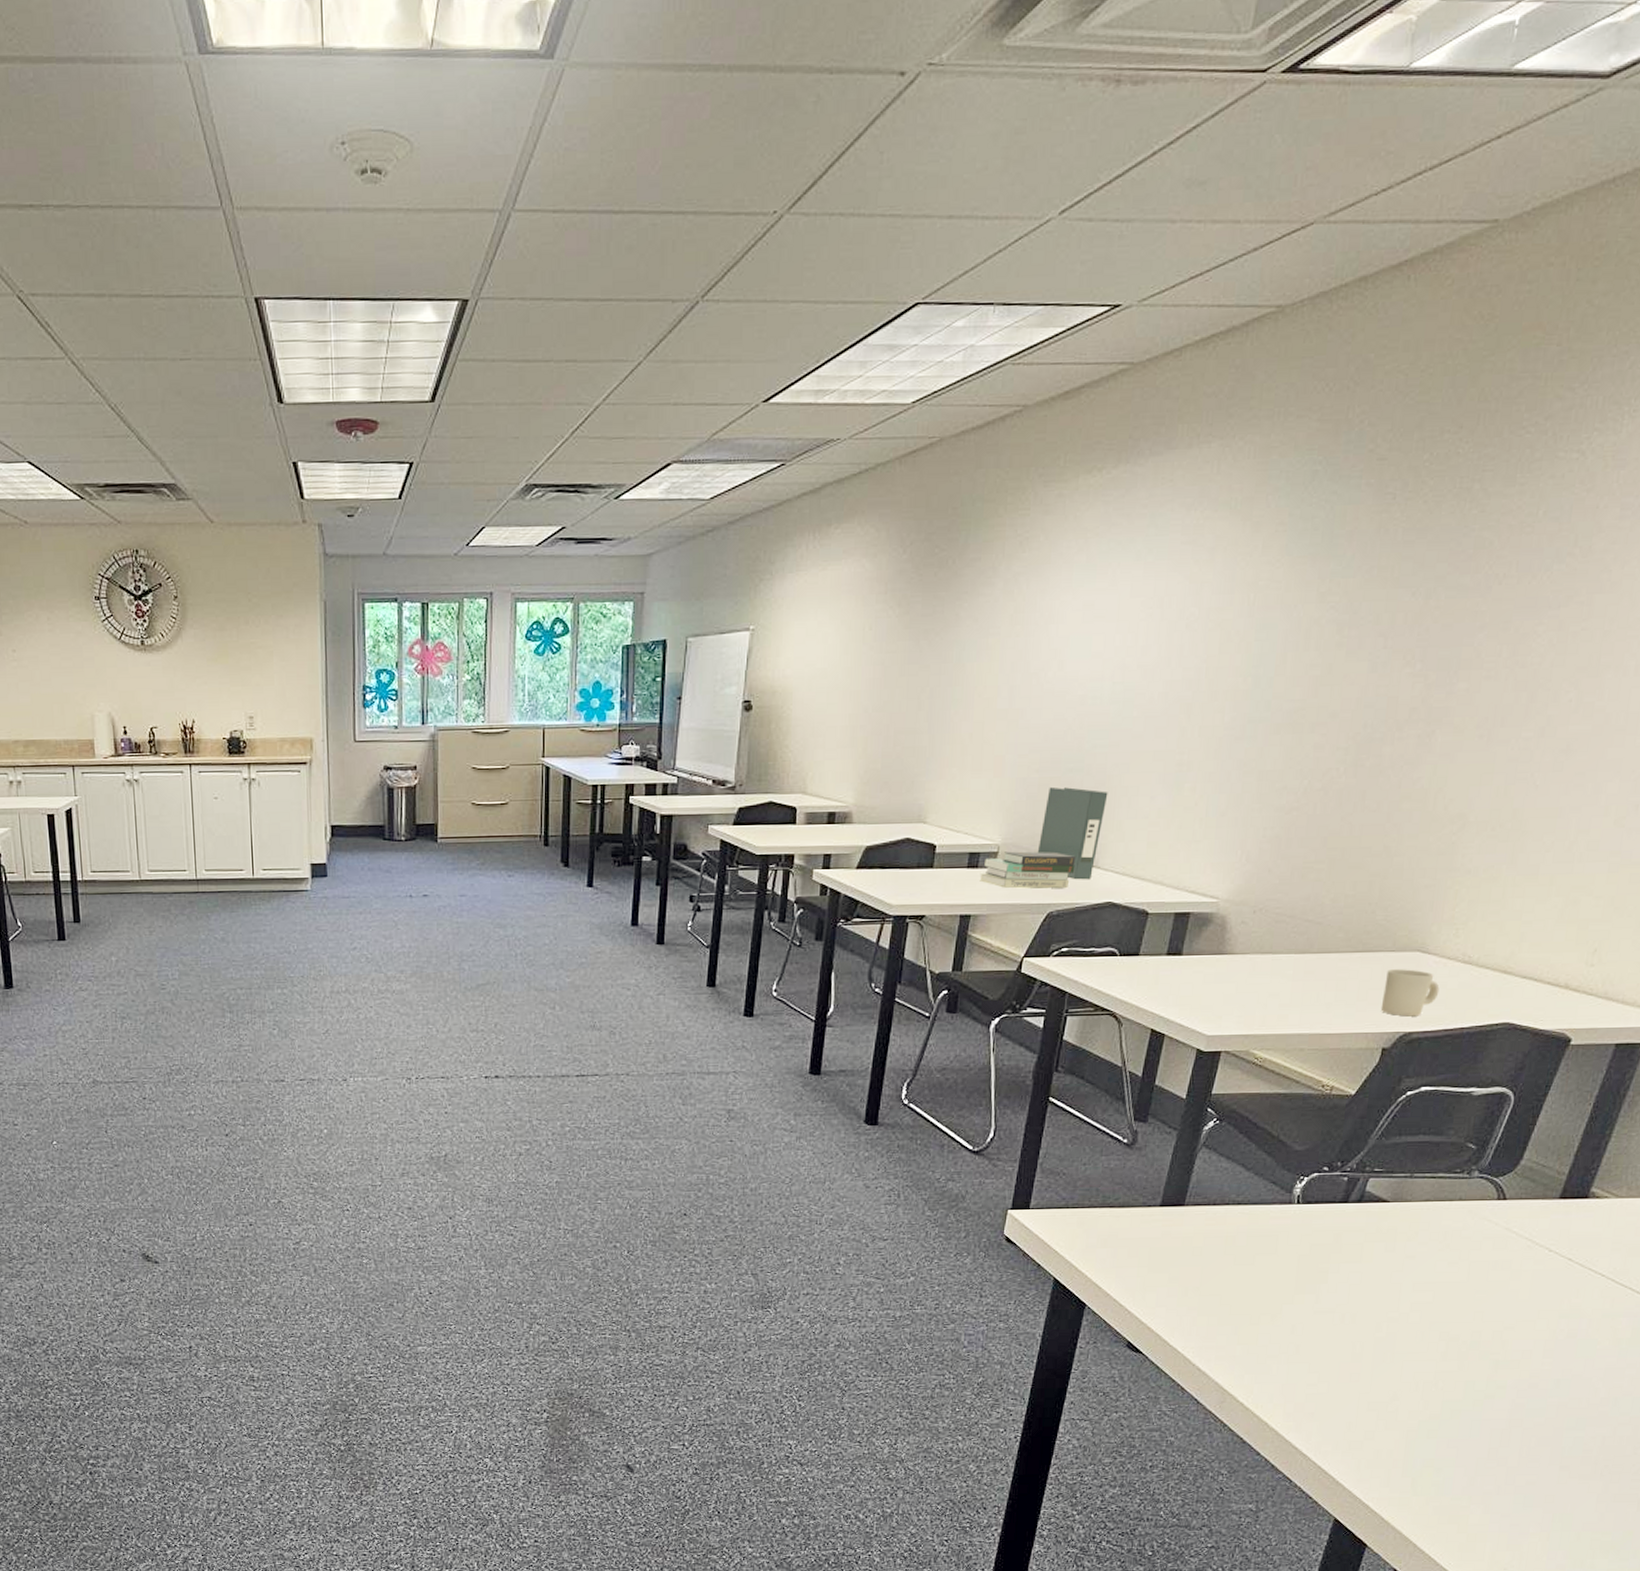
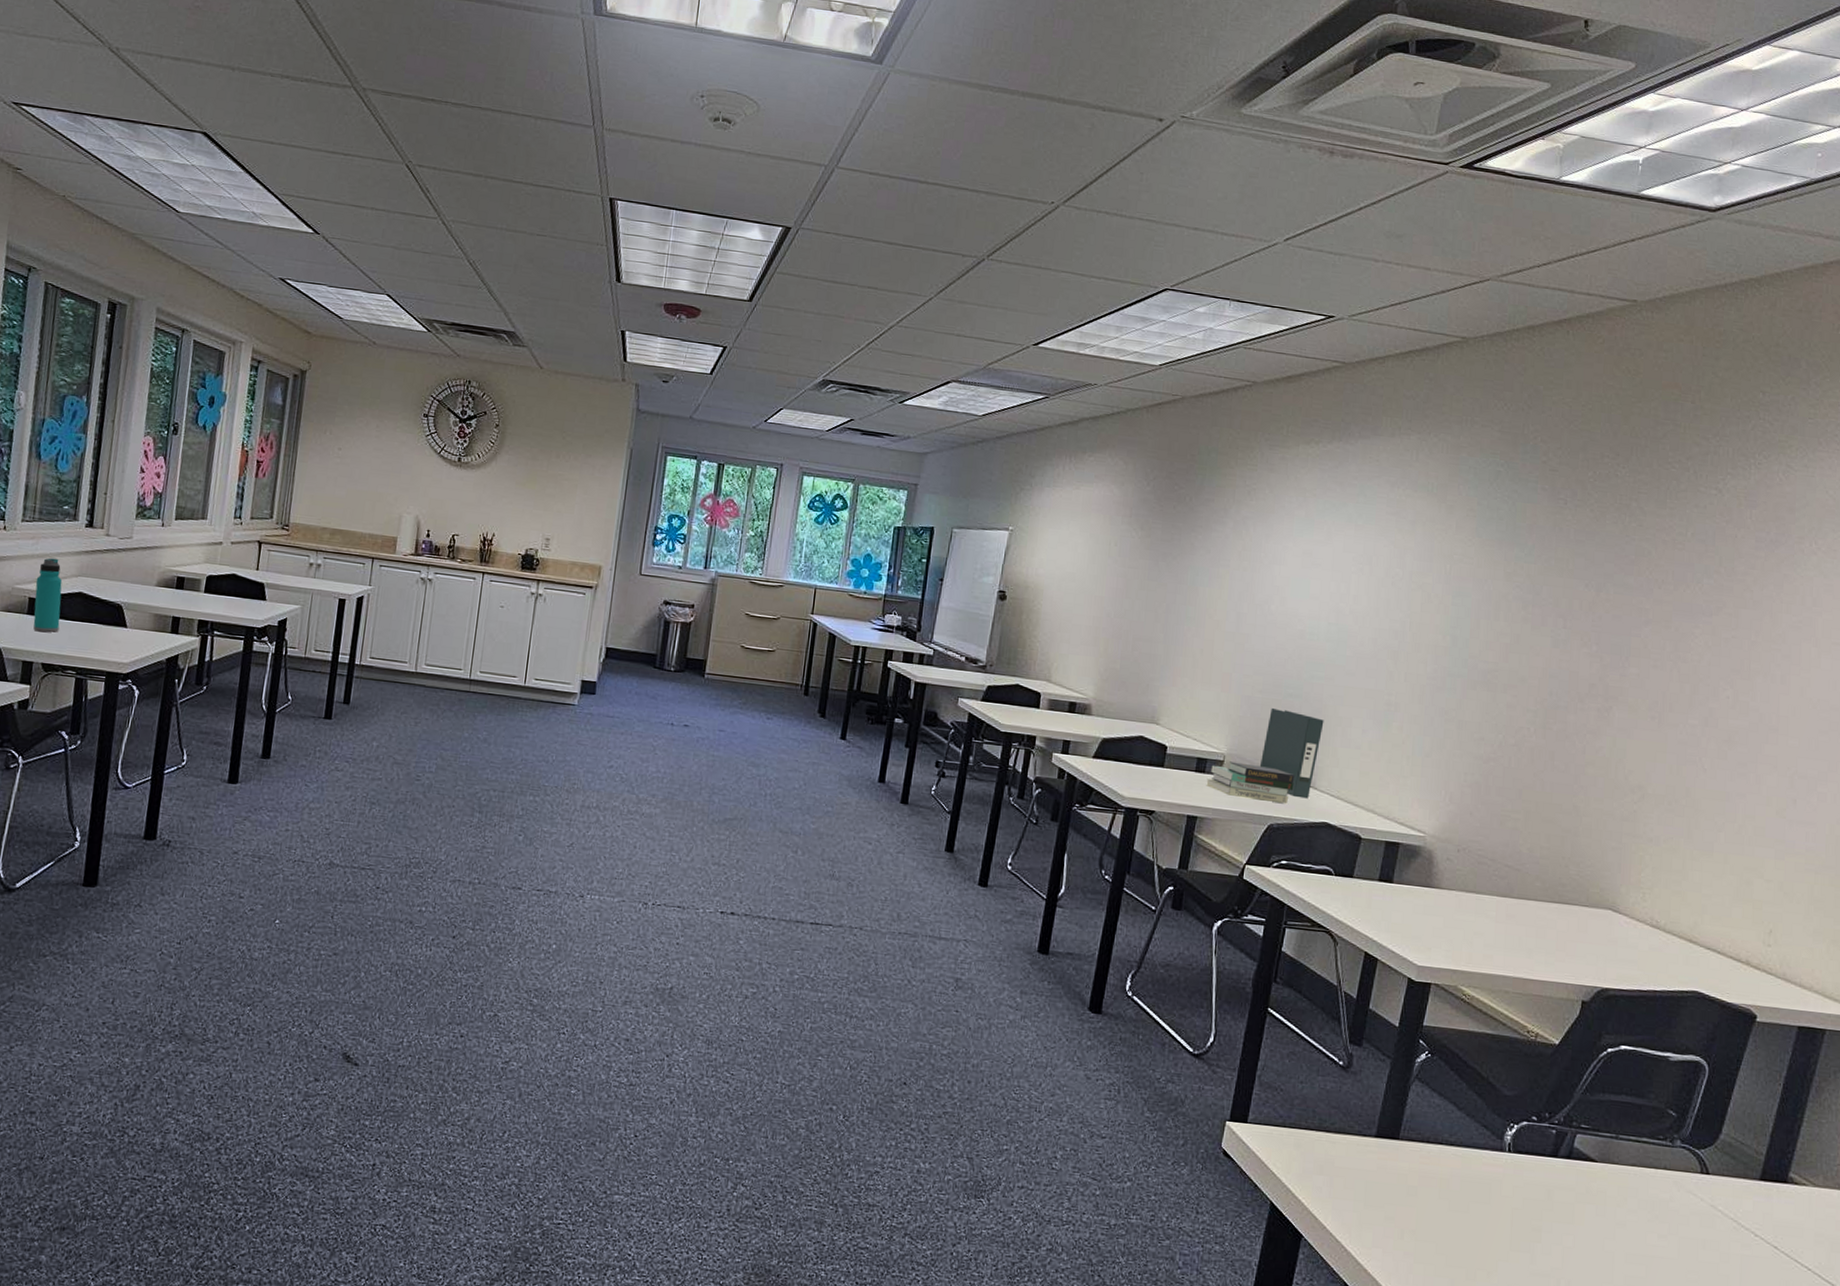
mug: present [1380,969,1440,1017] -> none [1578,924,1632,974]

